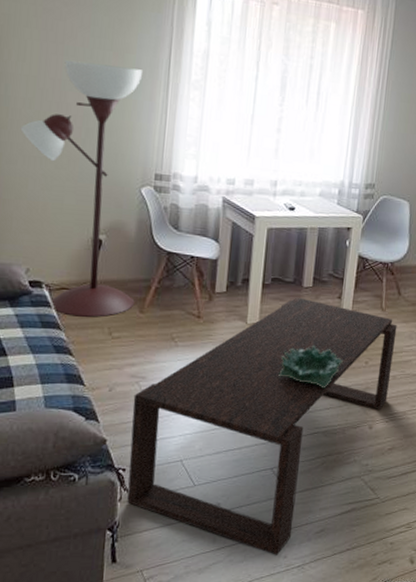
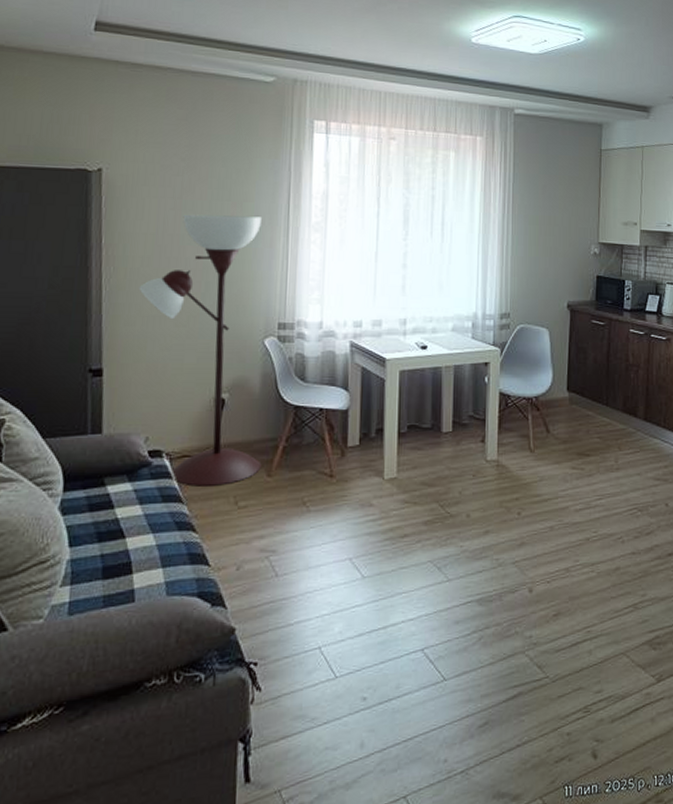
coffee table: present [127,297,397,555] -> none [260,444,549,760]
decorative bowl: present [278,346,343,389] -> none [422,499,493,548]

